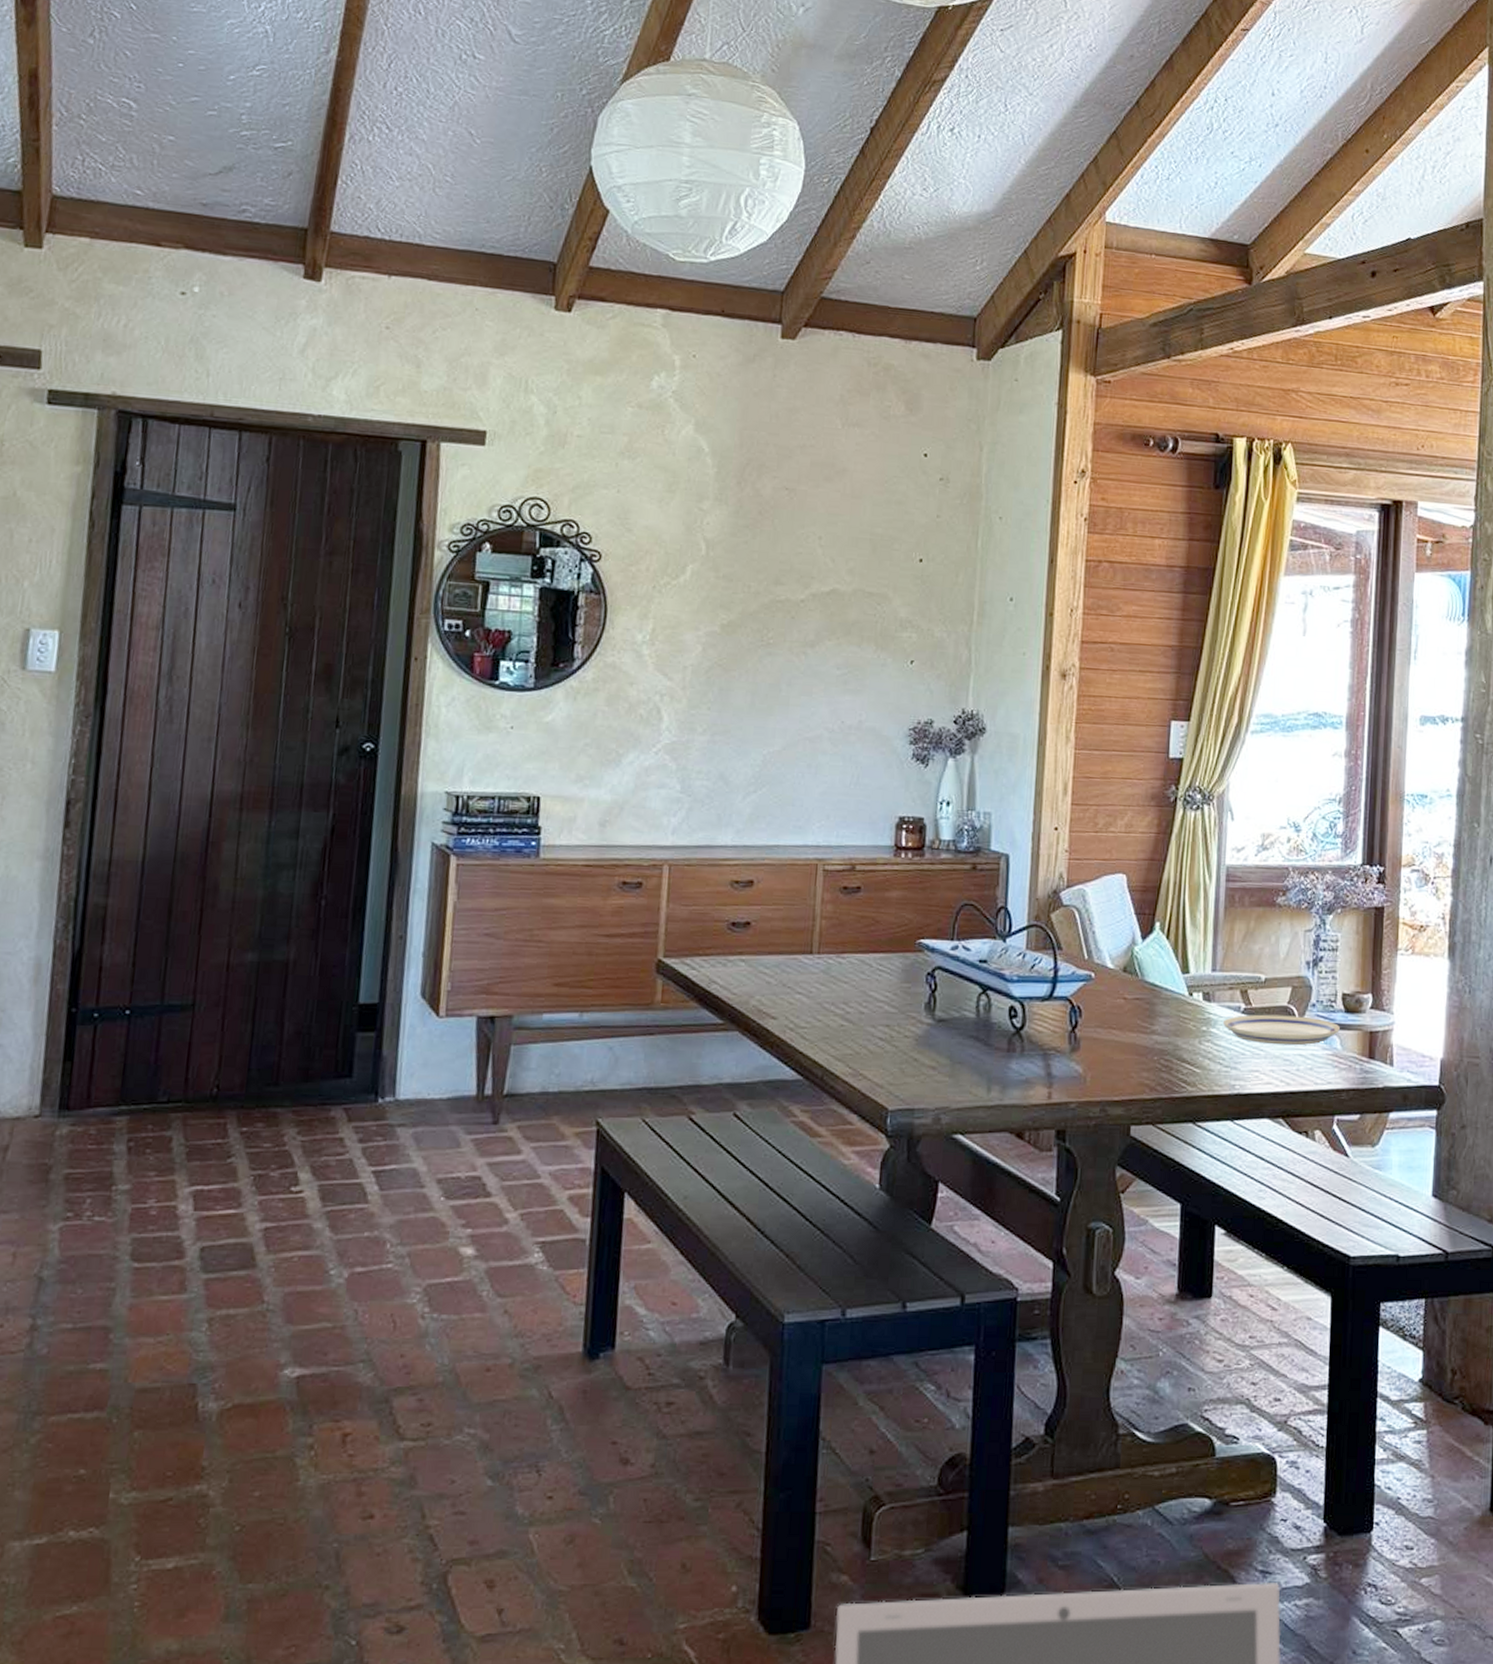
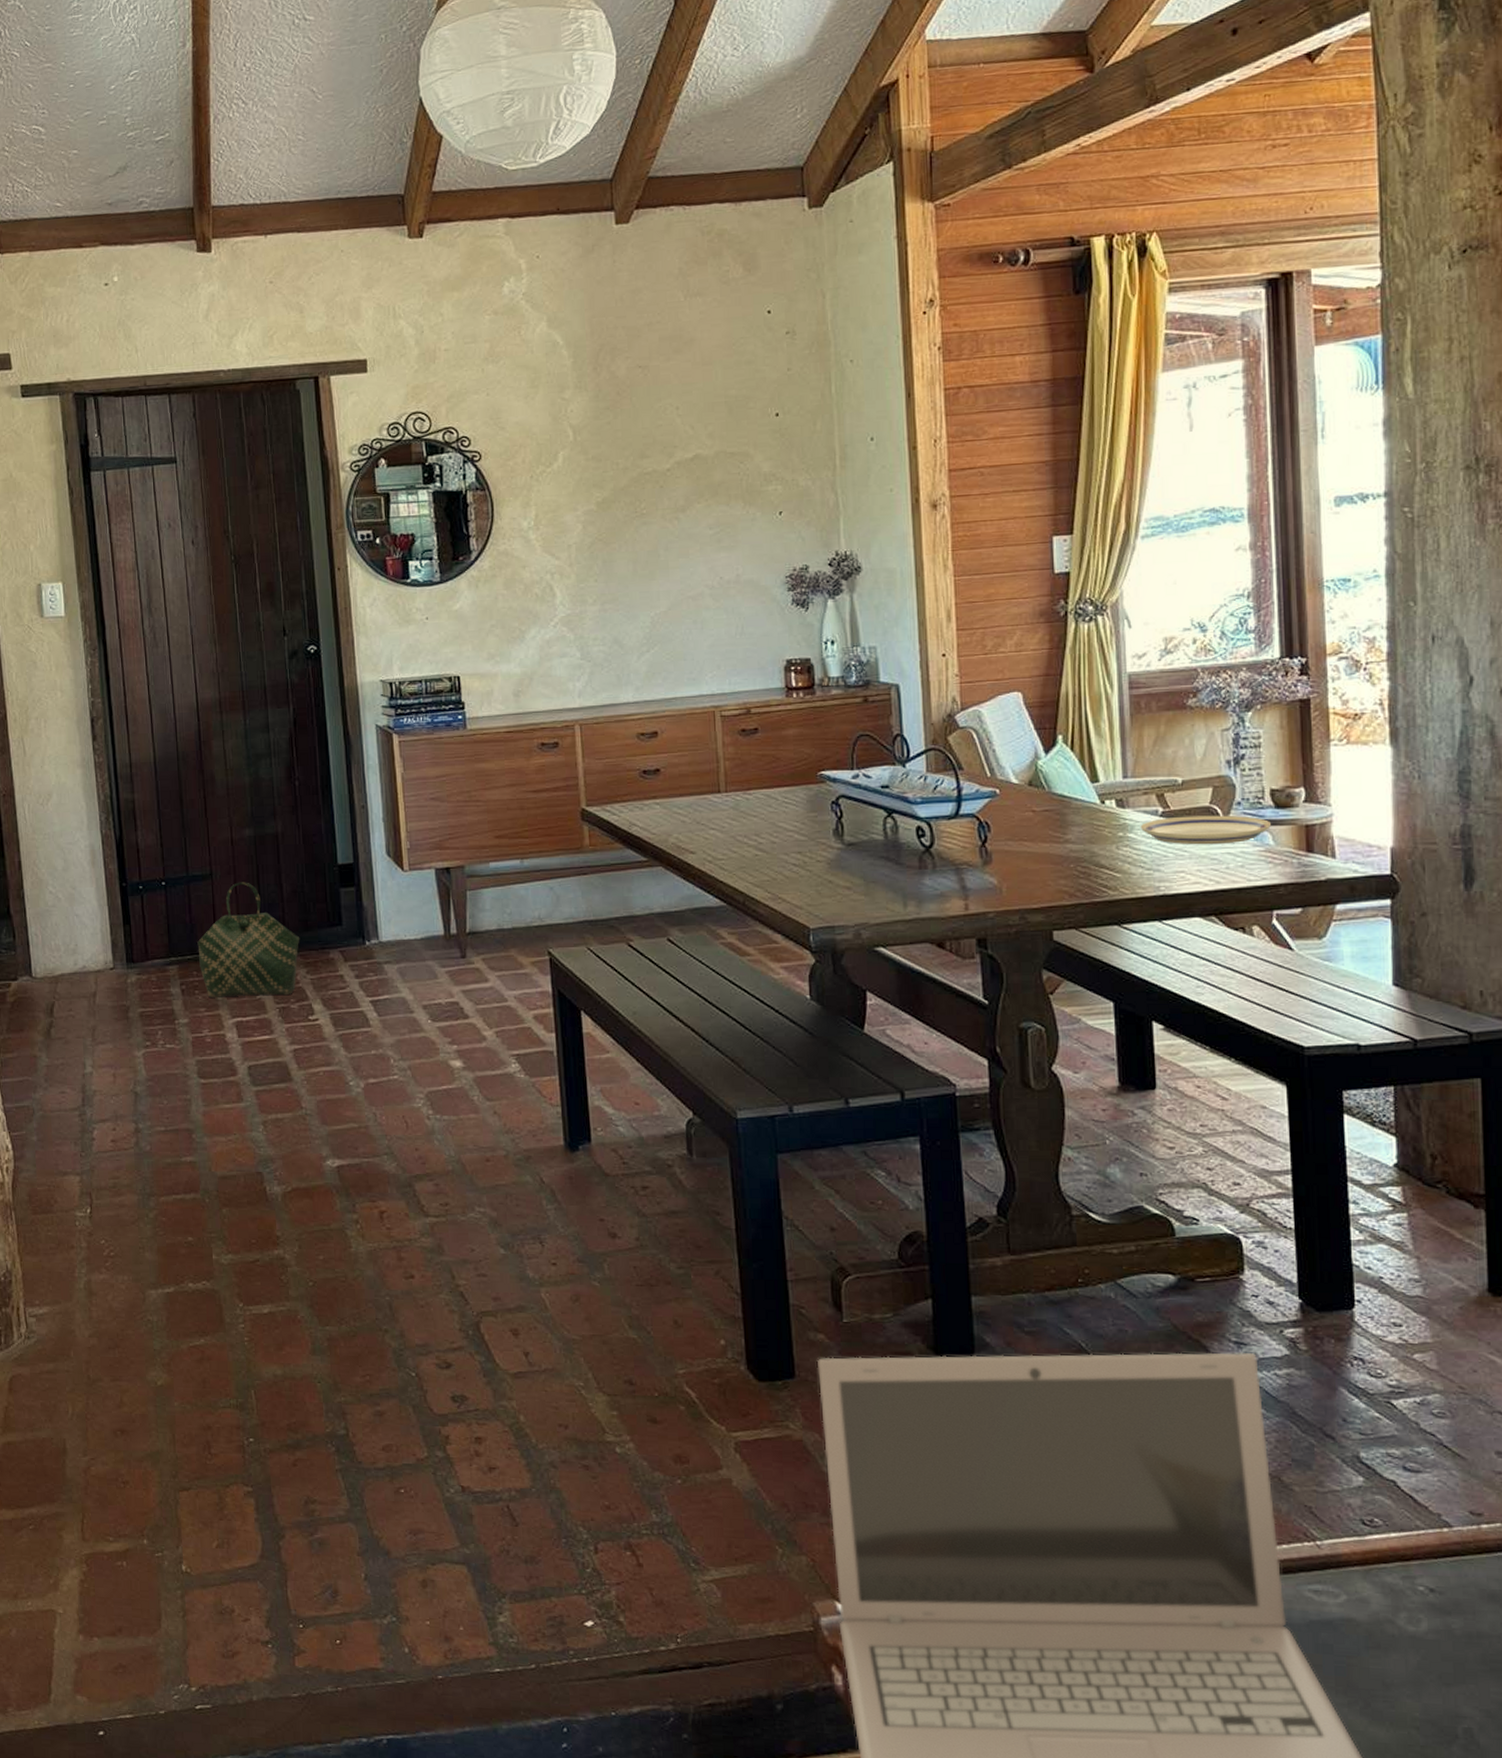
tote bag: none [157,1017,296,1160] -> present [197,882,300,998]

